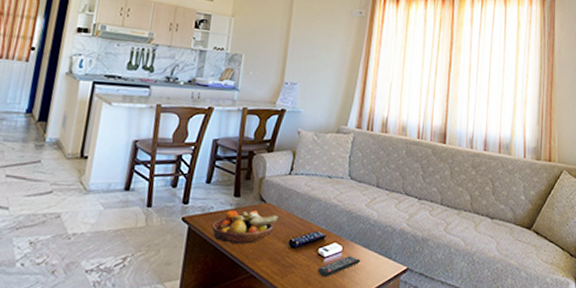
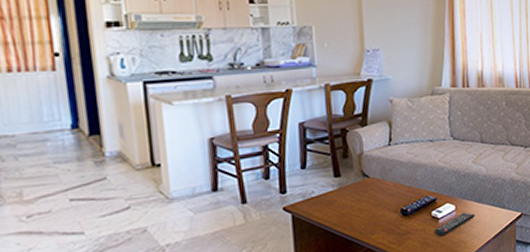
fruit bowl: present [211,209,280,244] -> none [316,186,387,224]

